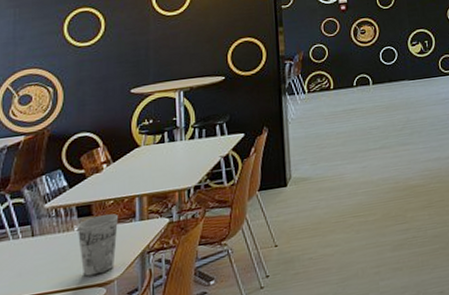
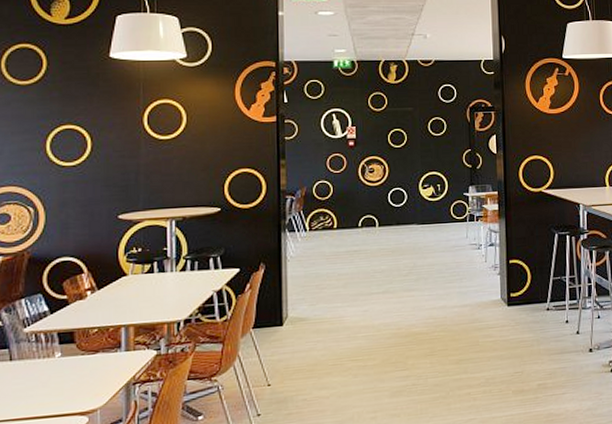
cup: present [78,213,118,277] -> none [59,342,102,405]

